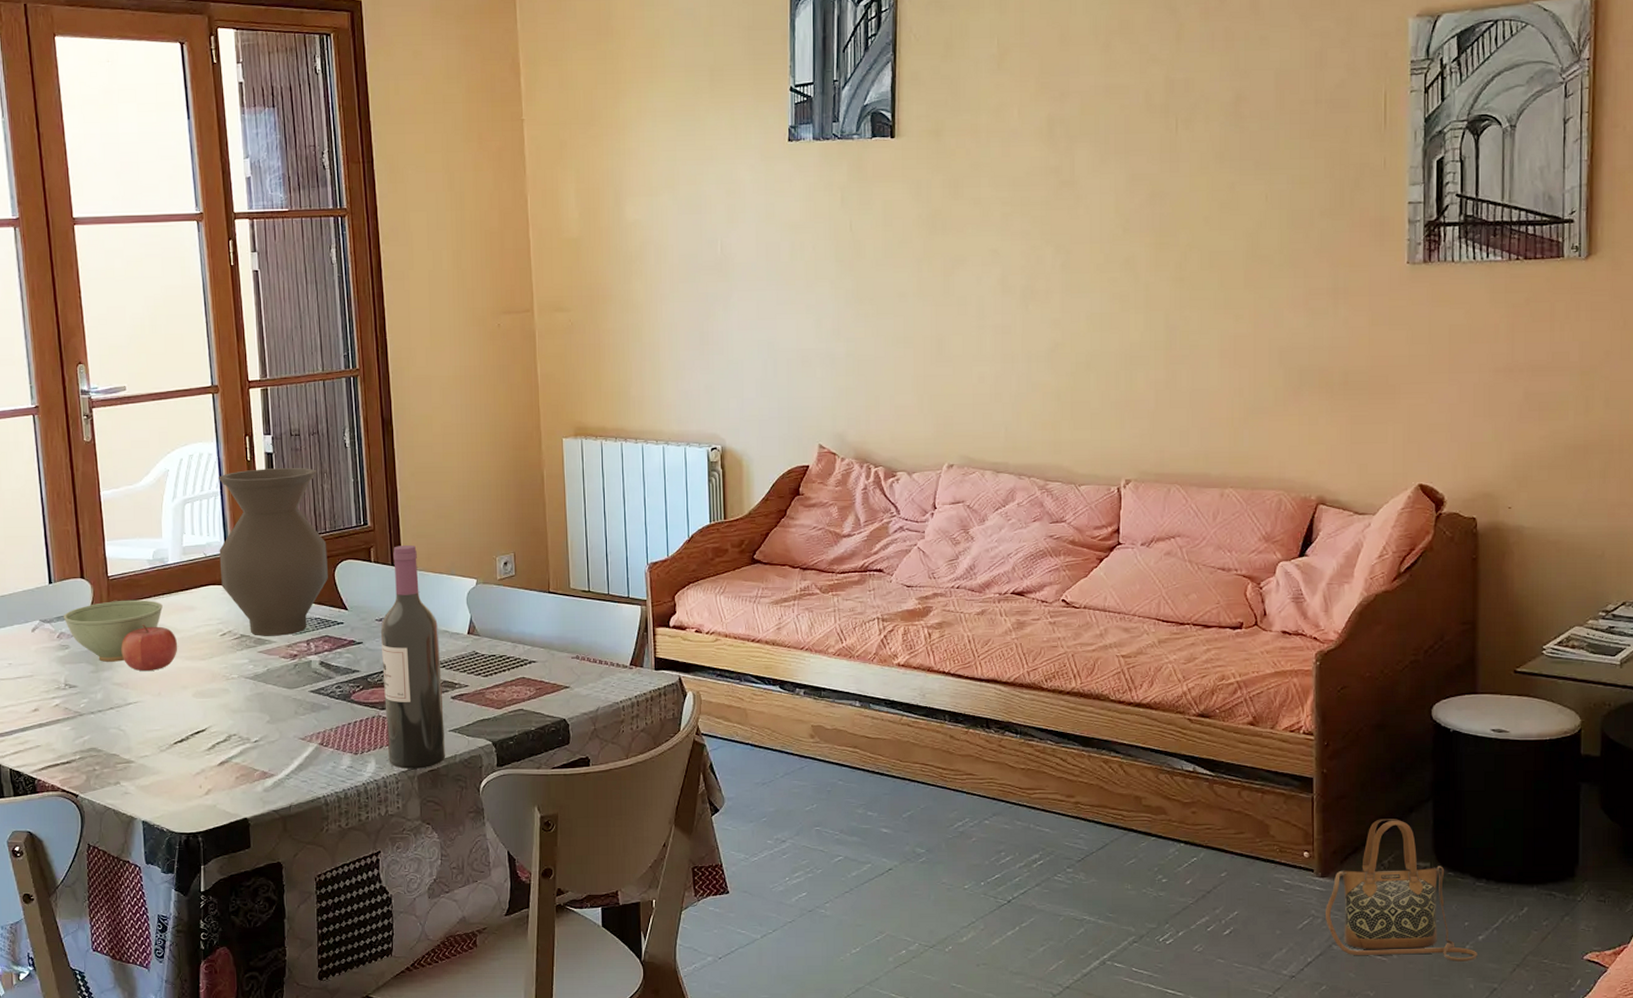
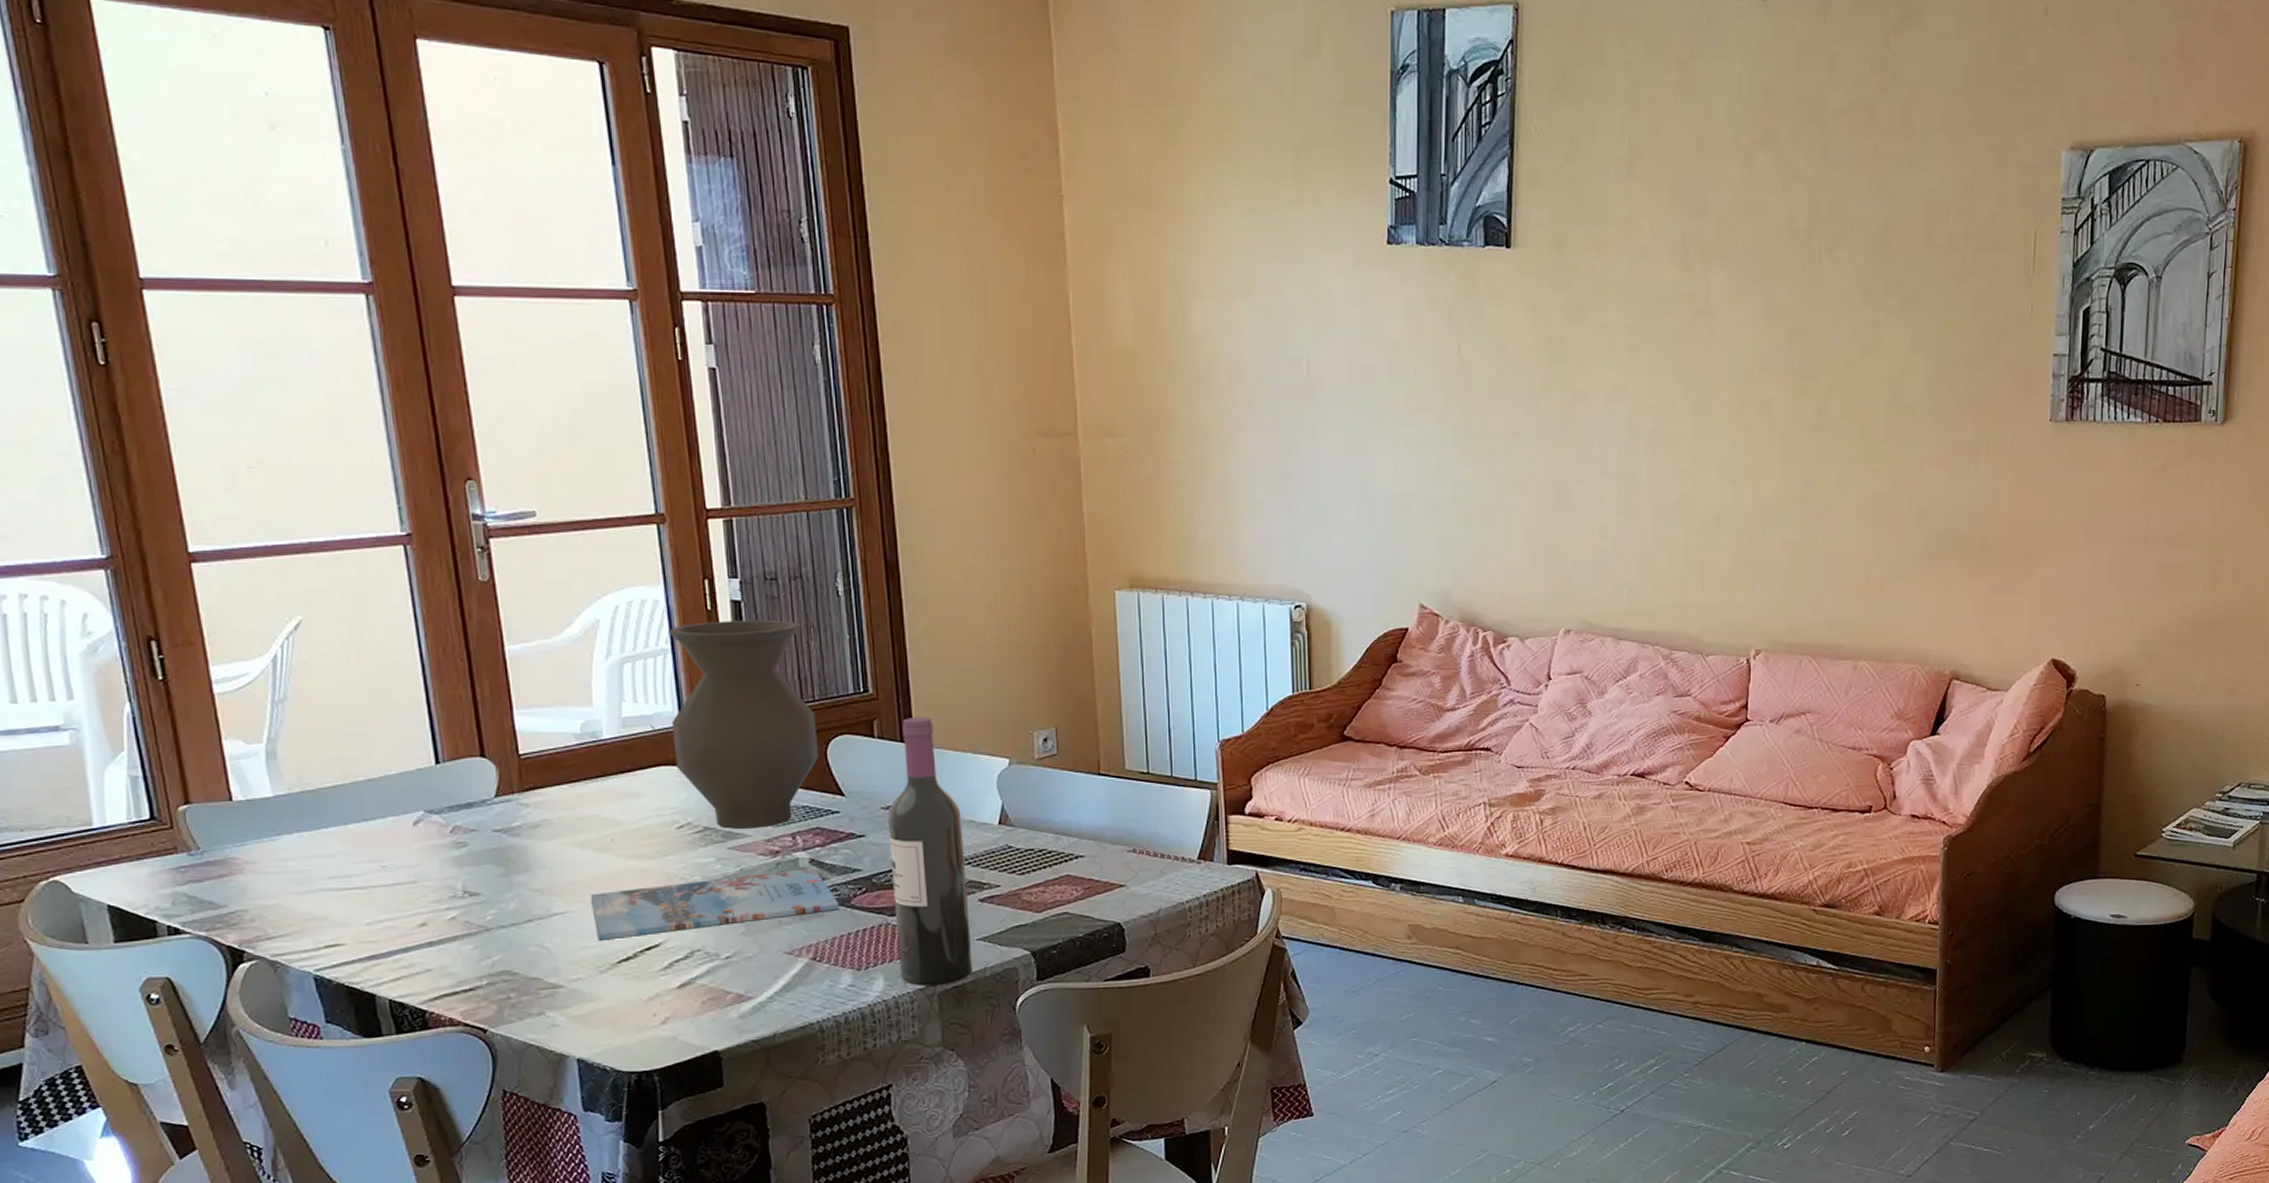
bowl: present [63,599,163,662] -> none [457,784,597,863]
fruit: present [121,624,178,671] -> none [540,815,619,873]
magazine: none [156,668,342,725] -> present [591,867,840,940]
handbag: present [1324,819,1478,962] -> none [1943,1009,2088,1152]

